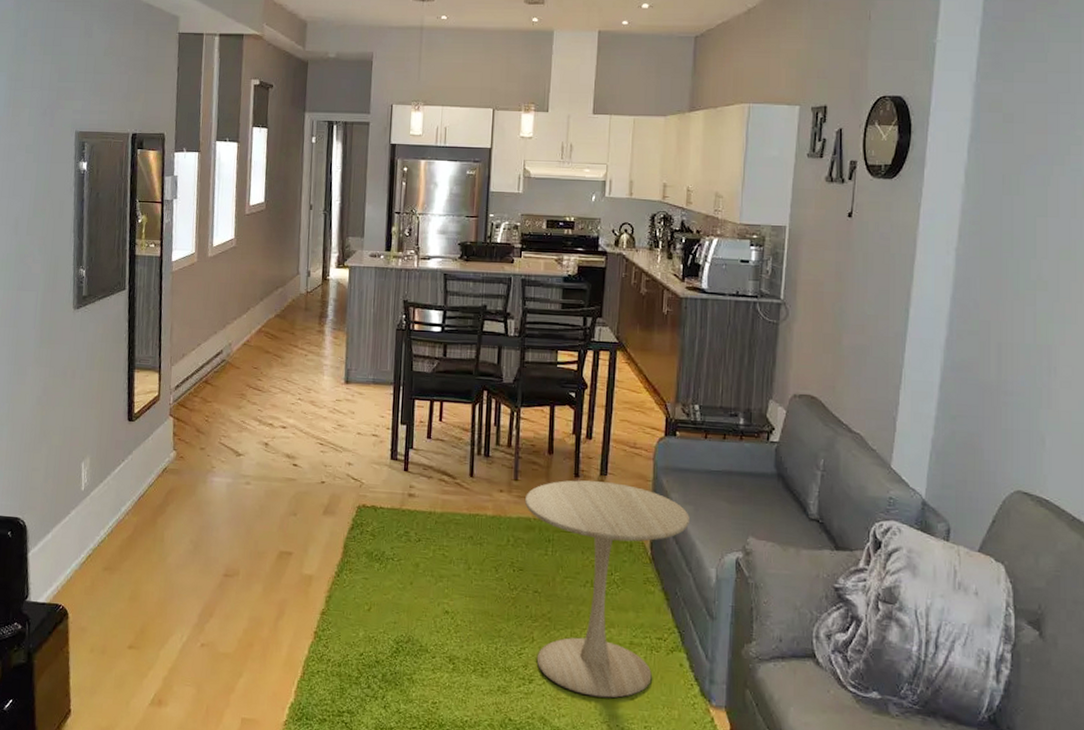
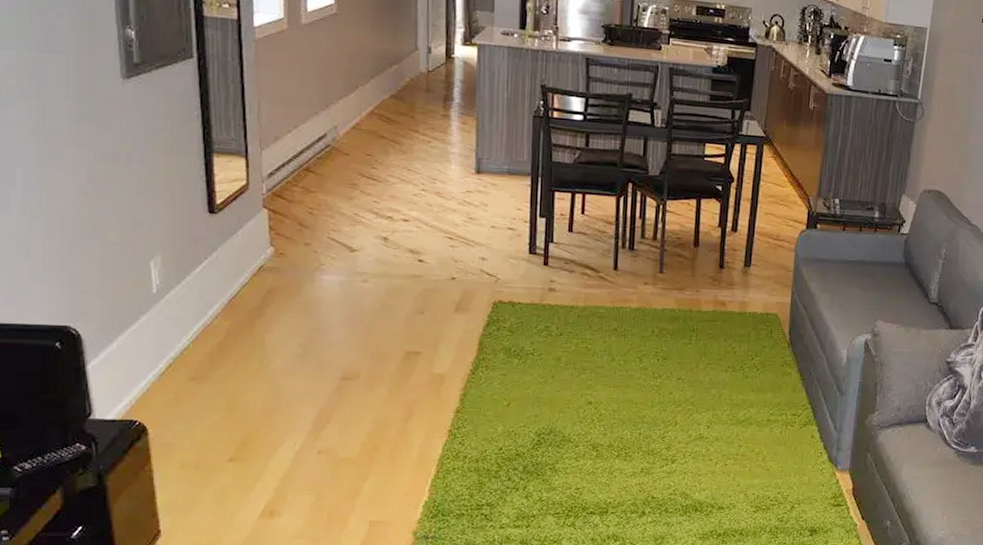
side table: present [524,480,690,698] -> none [669,271,826,471]

